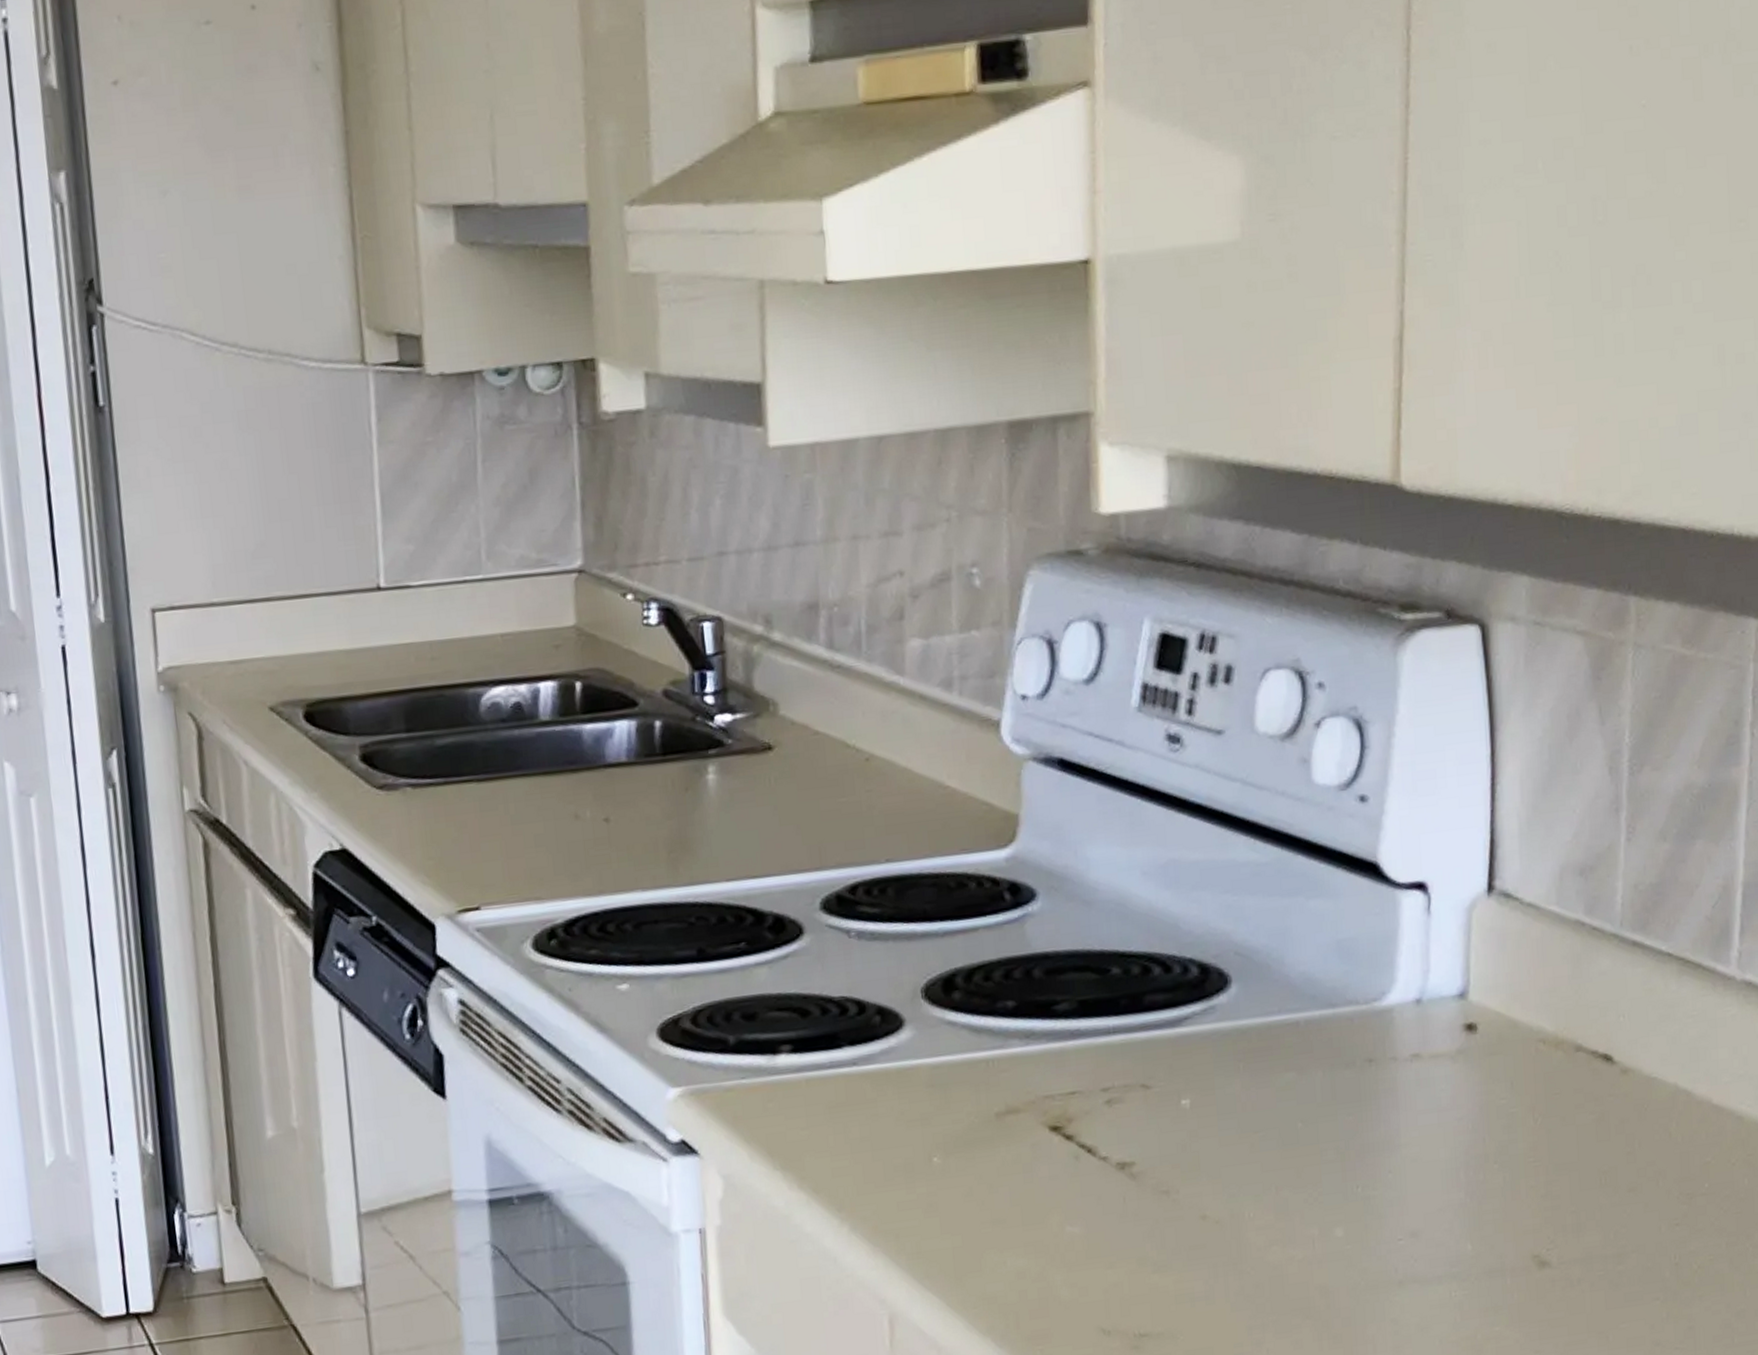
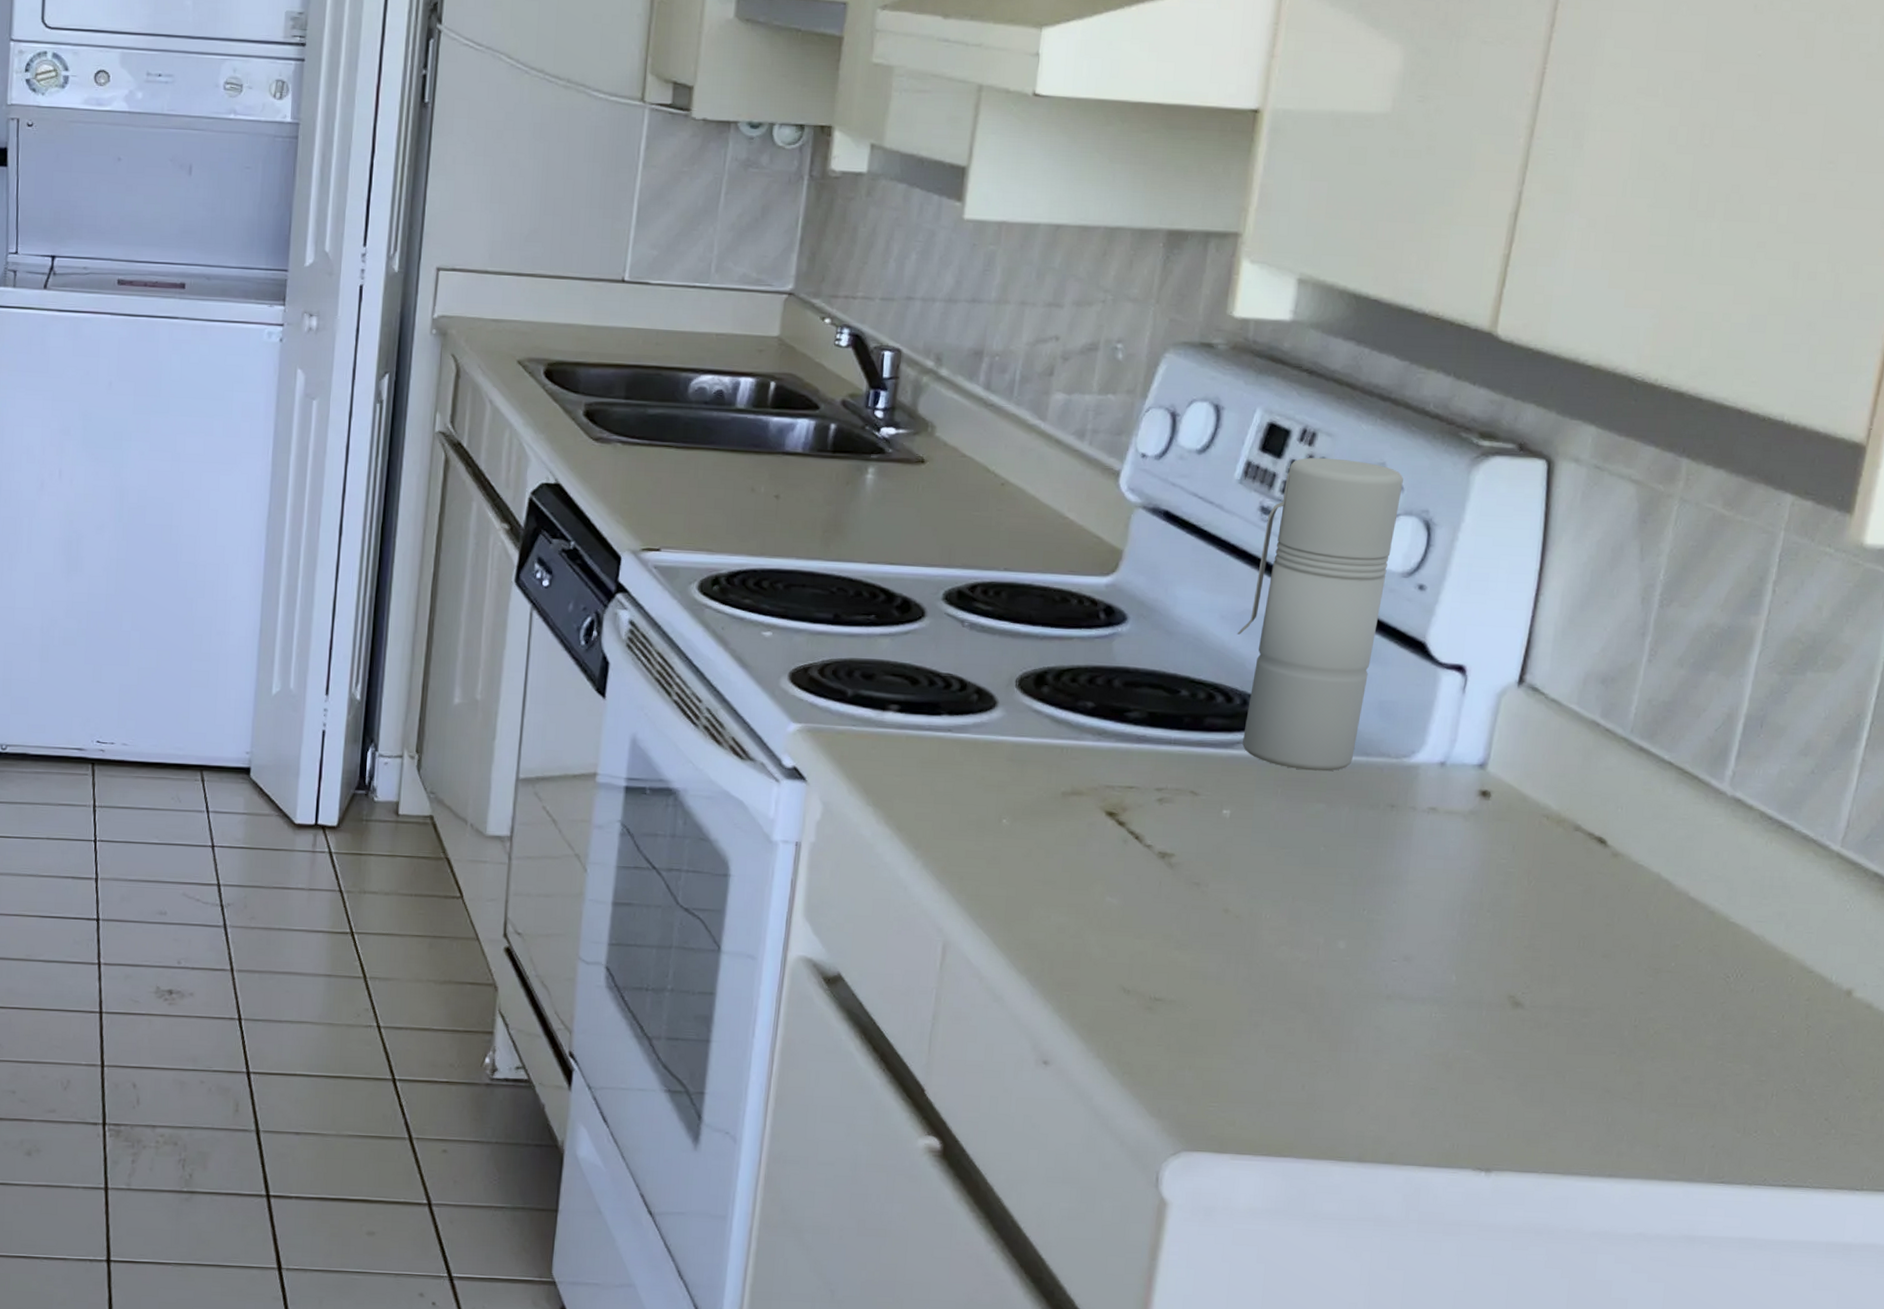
canister: none [1164,661,1324,1037] -> present [1237,457,1403,771]

